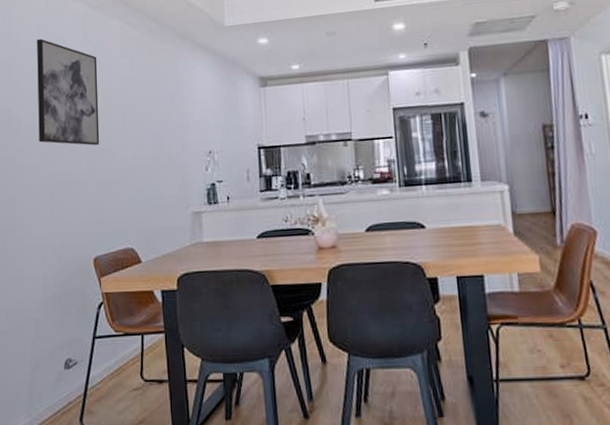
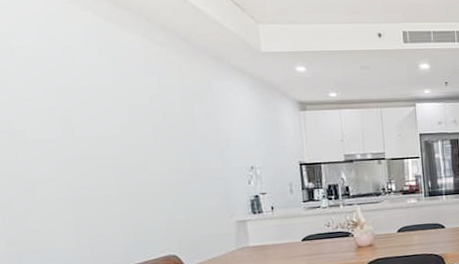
wall art: present [37,38,100,146] -> none [36,46,129,160]

